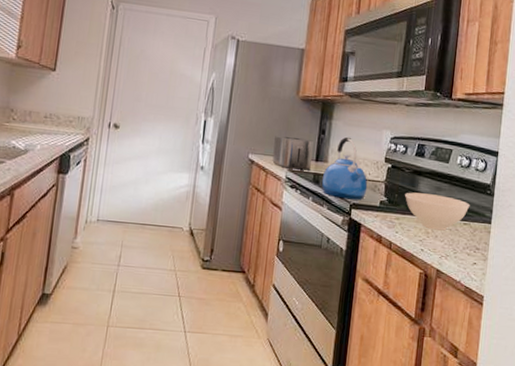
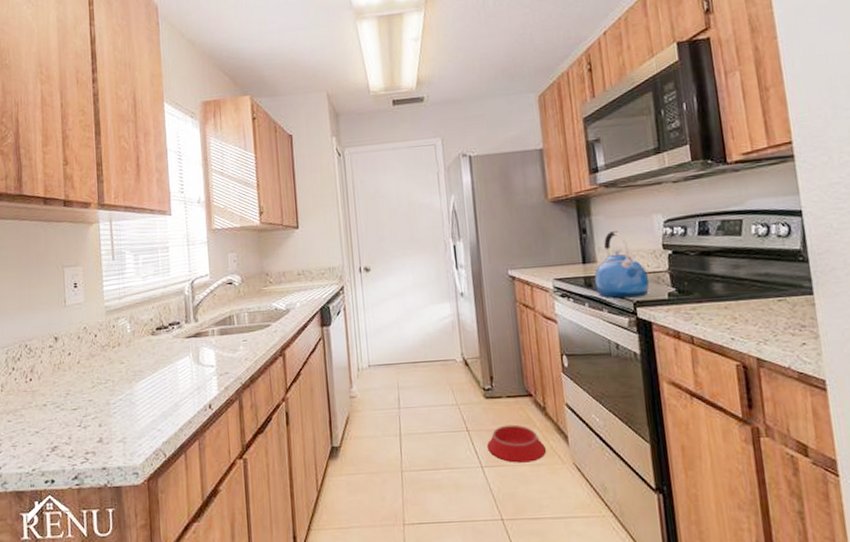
pet bowl: none [193,296,246,333] -> present [486,424,546,463]
toaster: present [272,136,314,171] -> none [532,242,579,278]
bowl: present [404,192,470,232] -> none [695,273,781,315]

